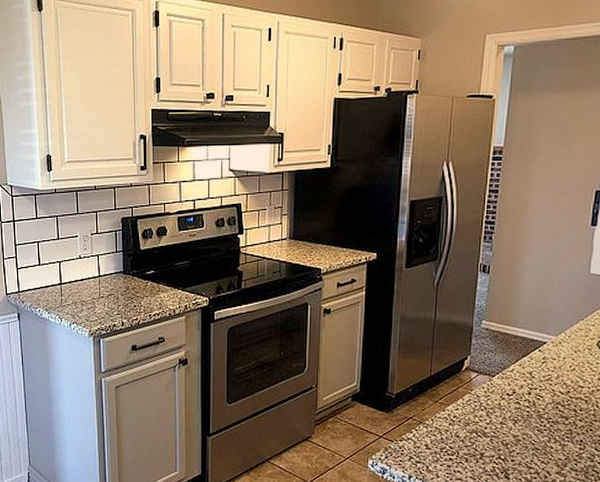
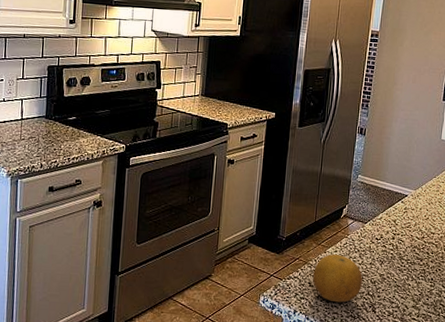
fruit: none [429,413,491,468] -> present [312,254,363,303]

